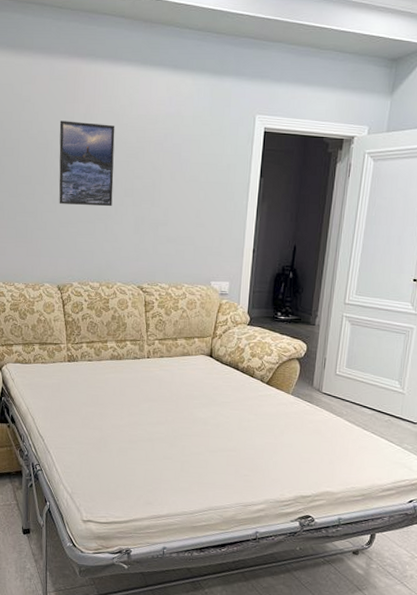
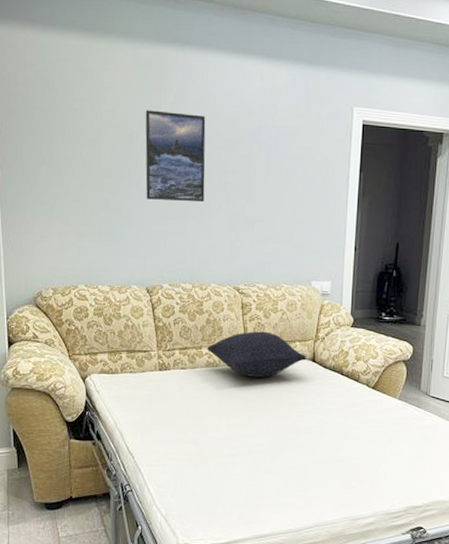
pillow: none [111,327,205,371] -> present [206,331,307,378]

